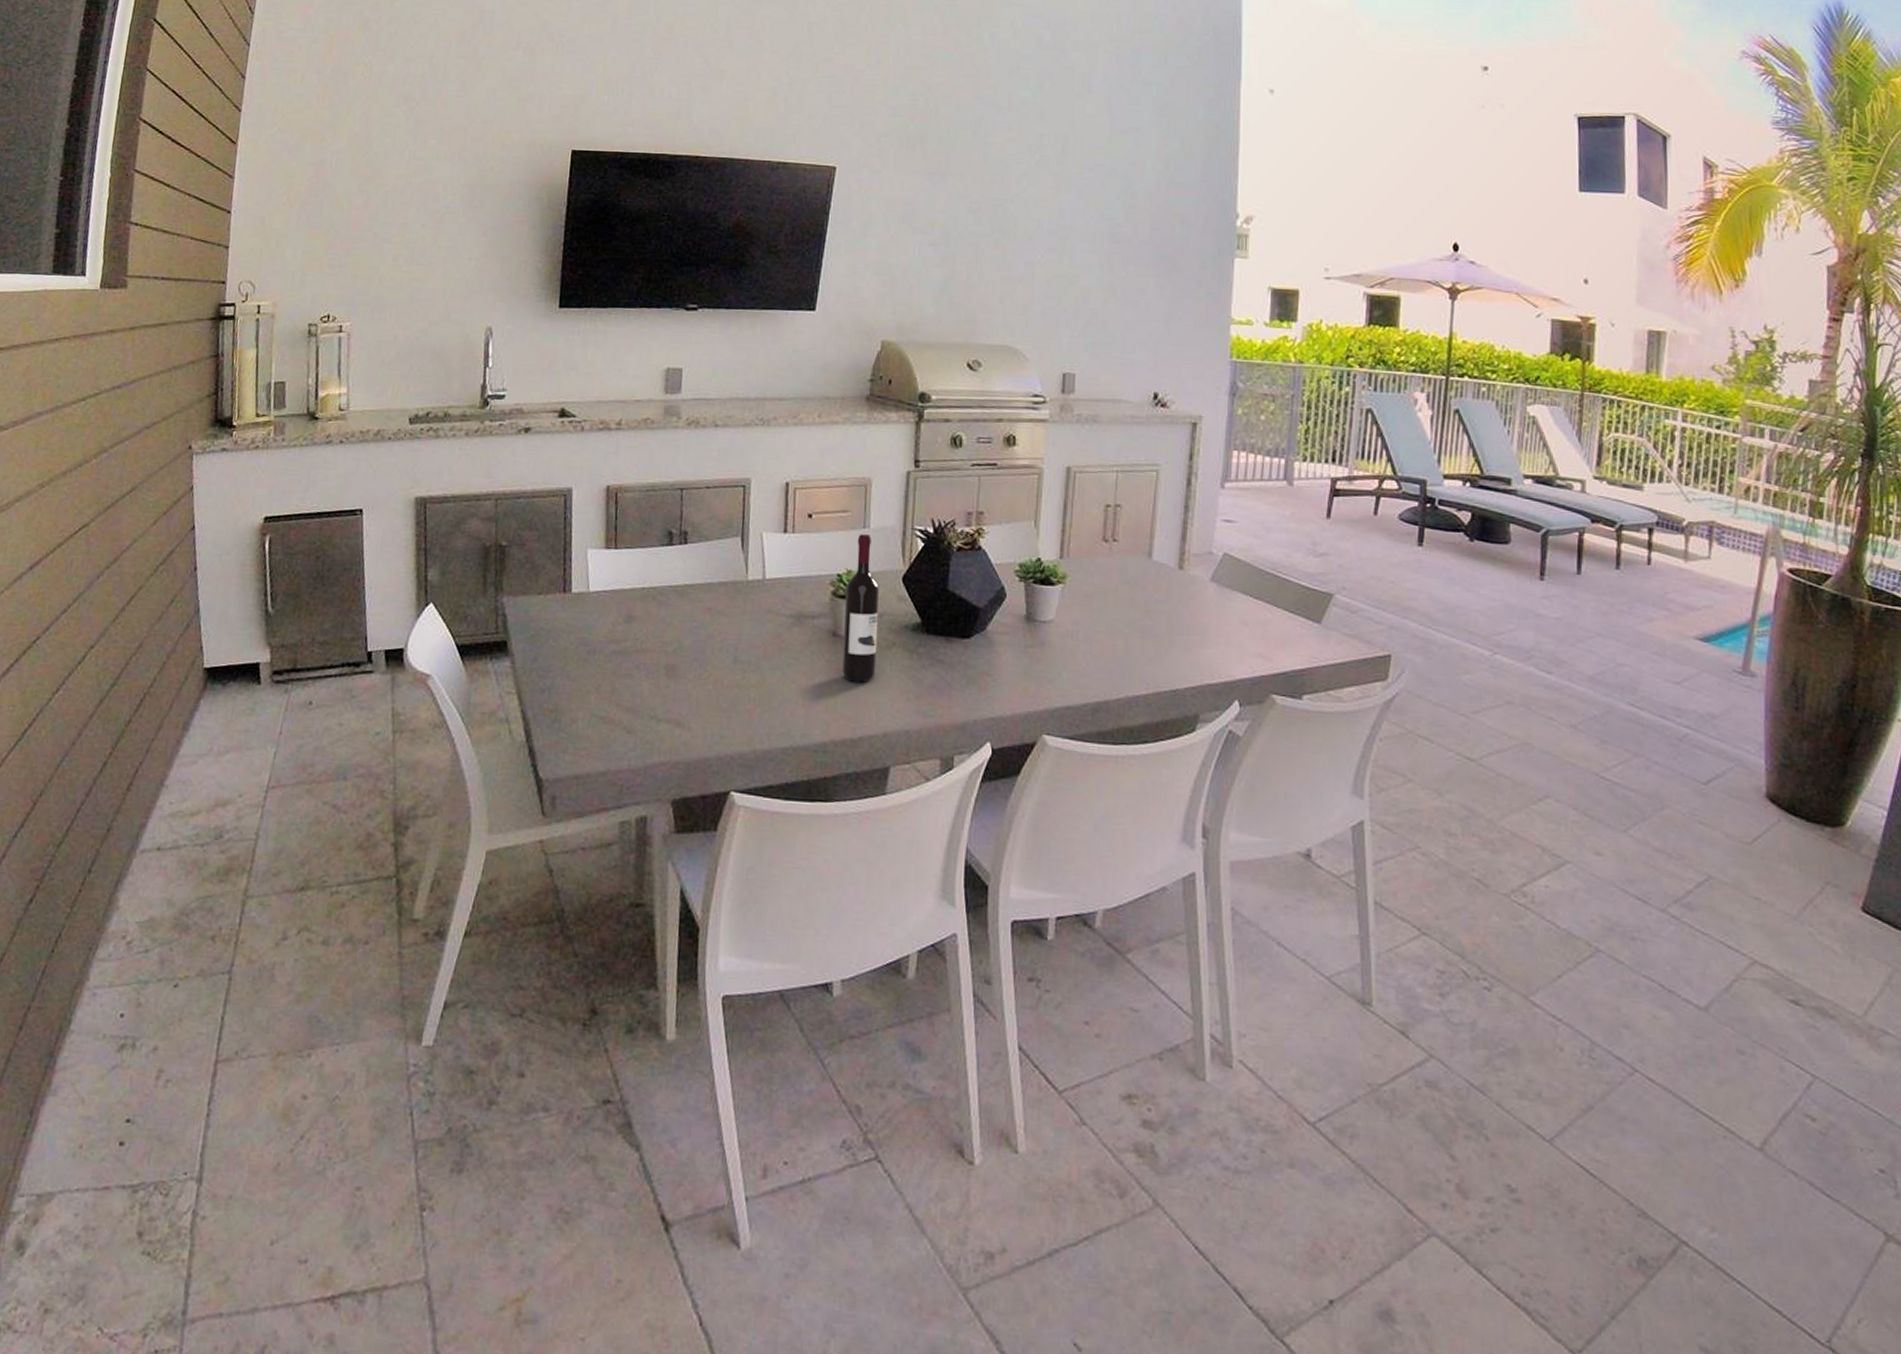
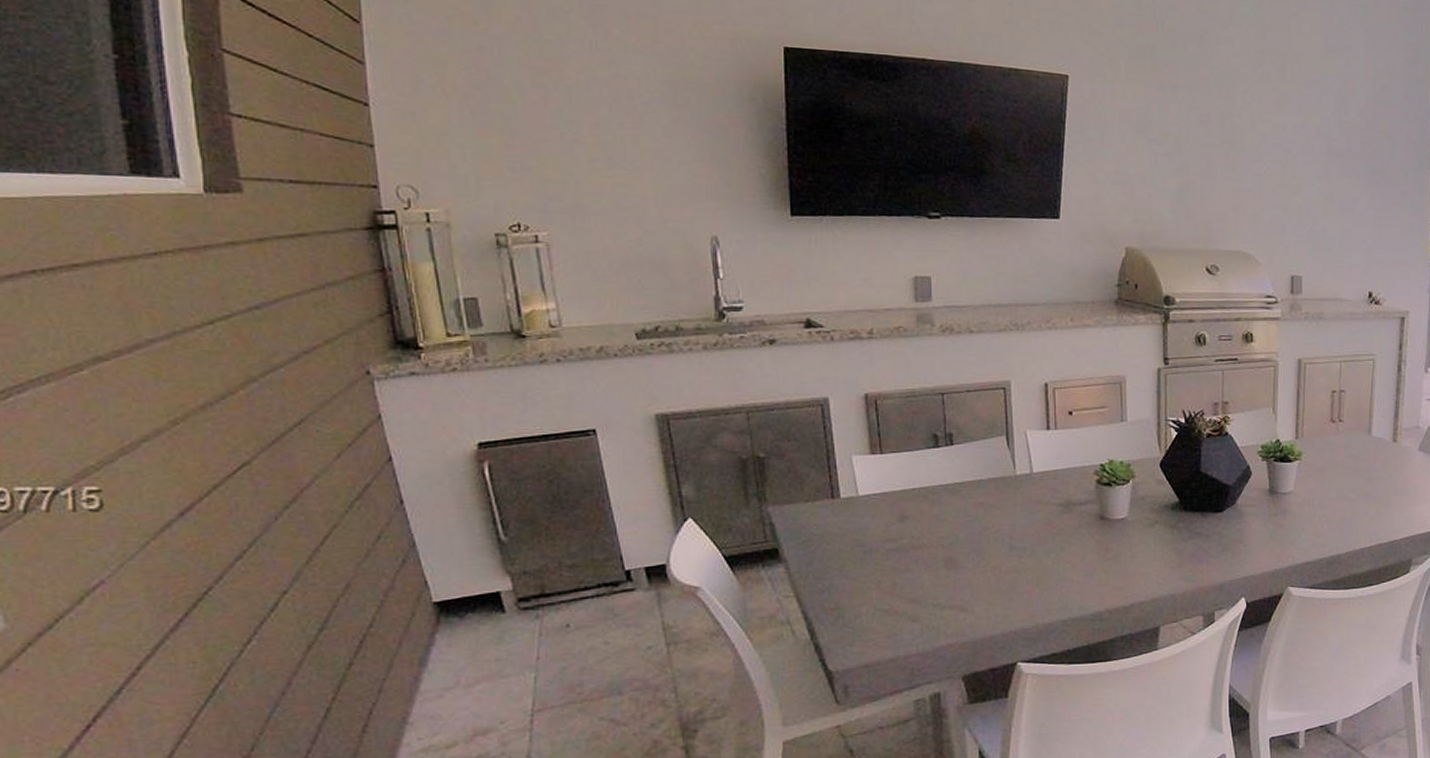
wine bottle: present [842,534,879,682] -> none [1109,427,1142,558]

